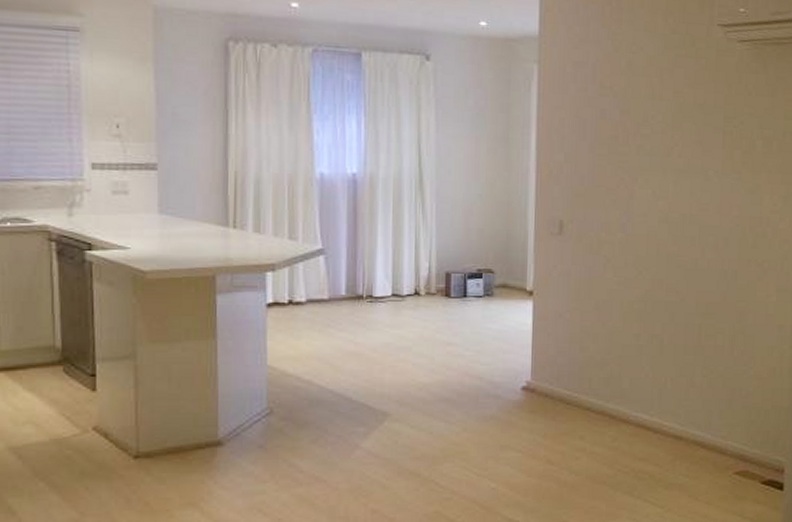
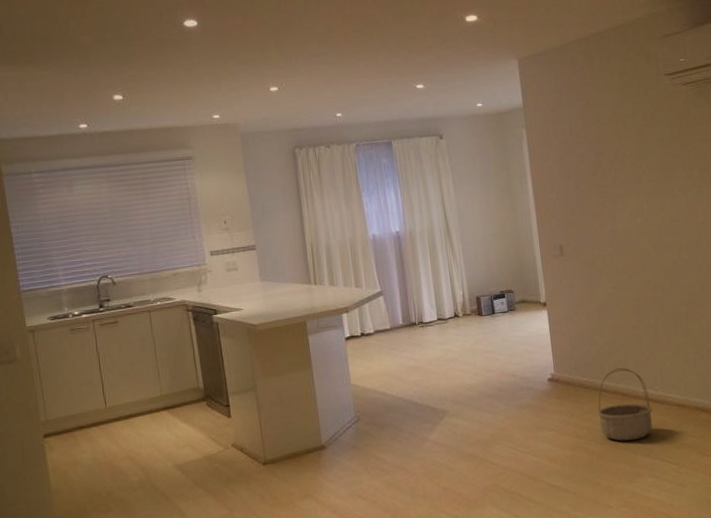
basket: none [576,383,643,473] -> present [597,367,653,441]

